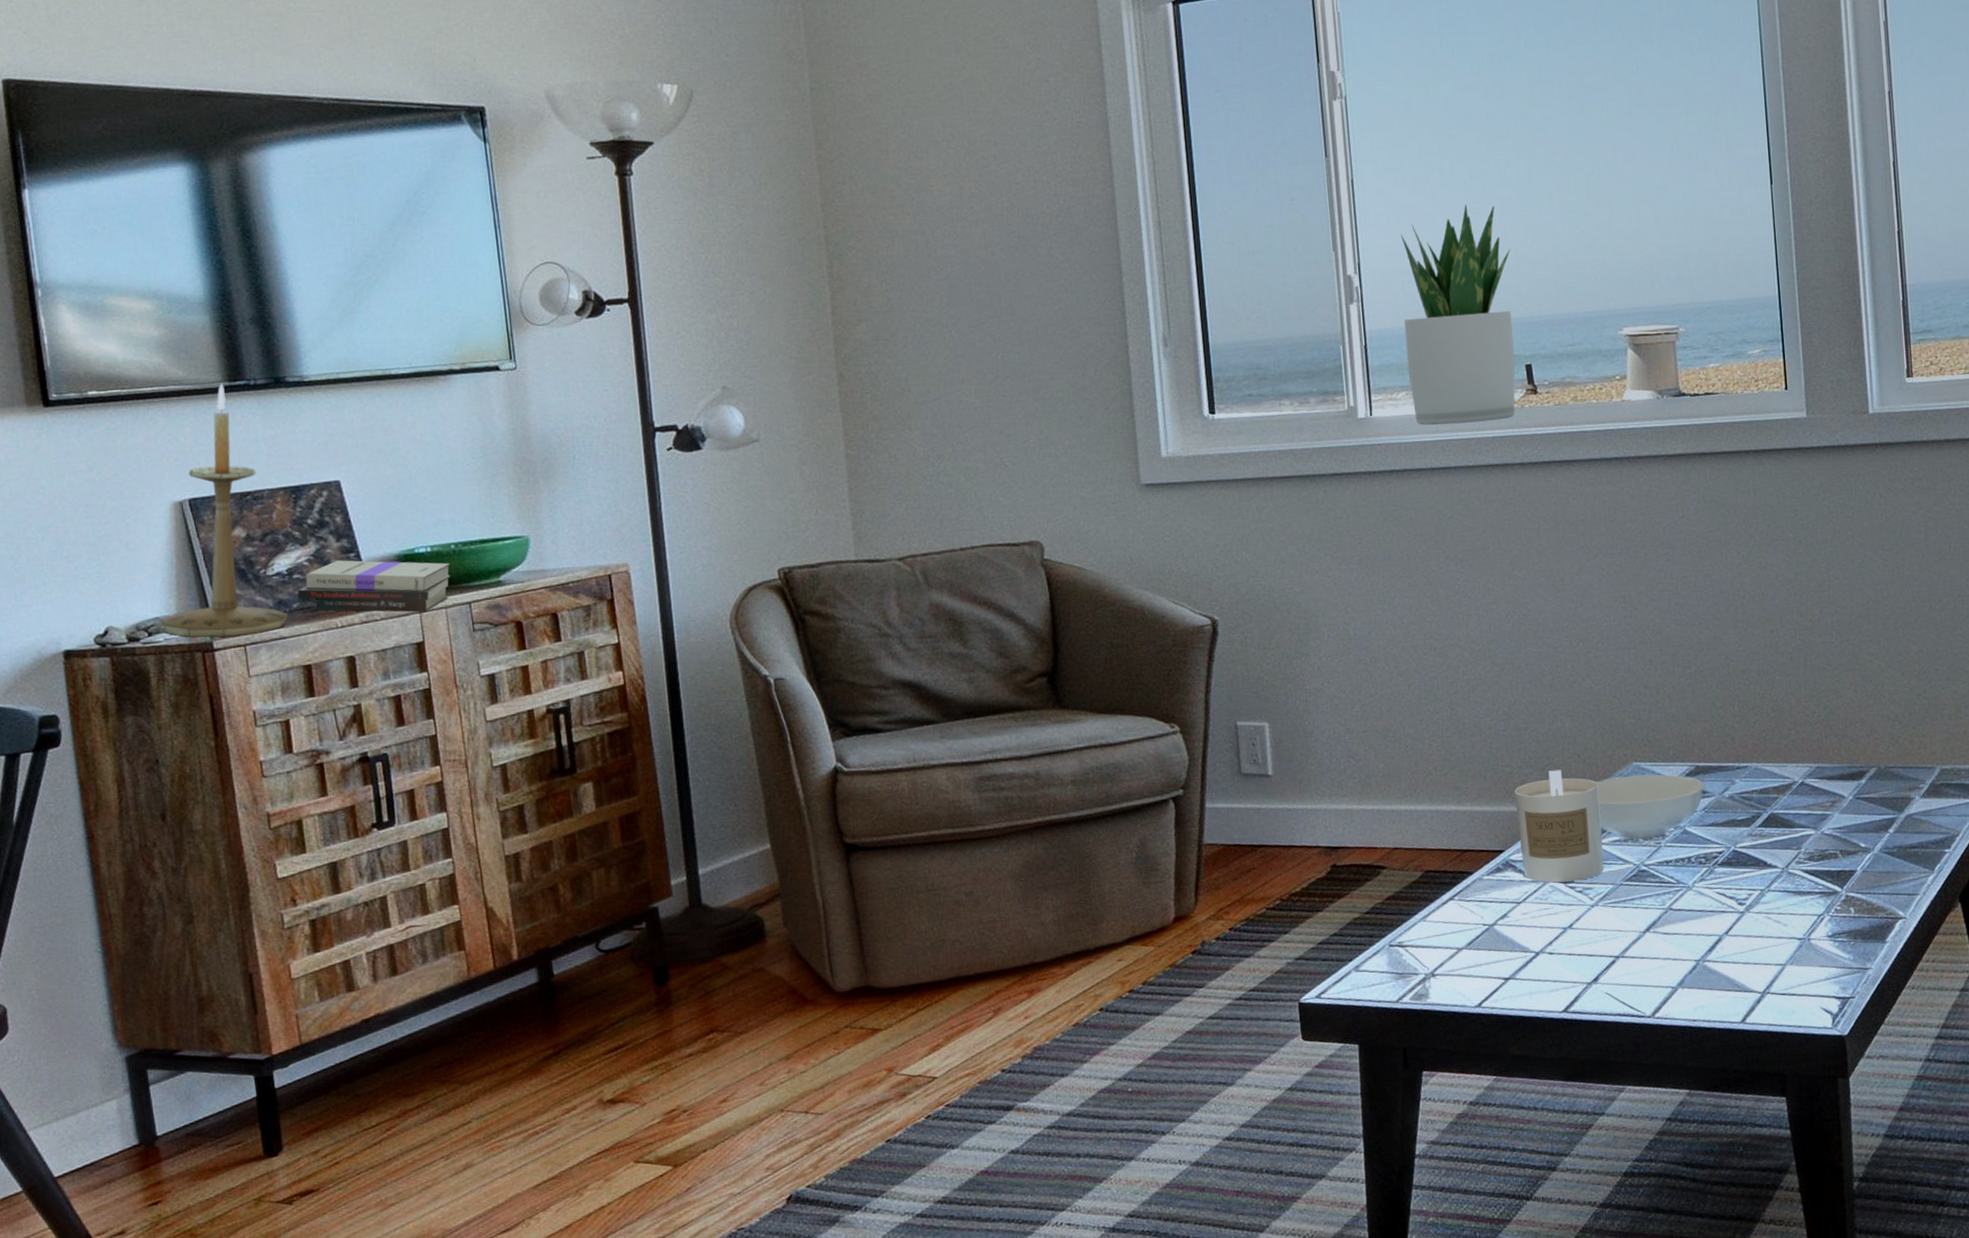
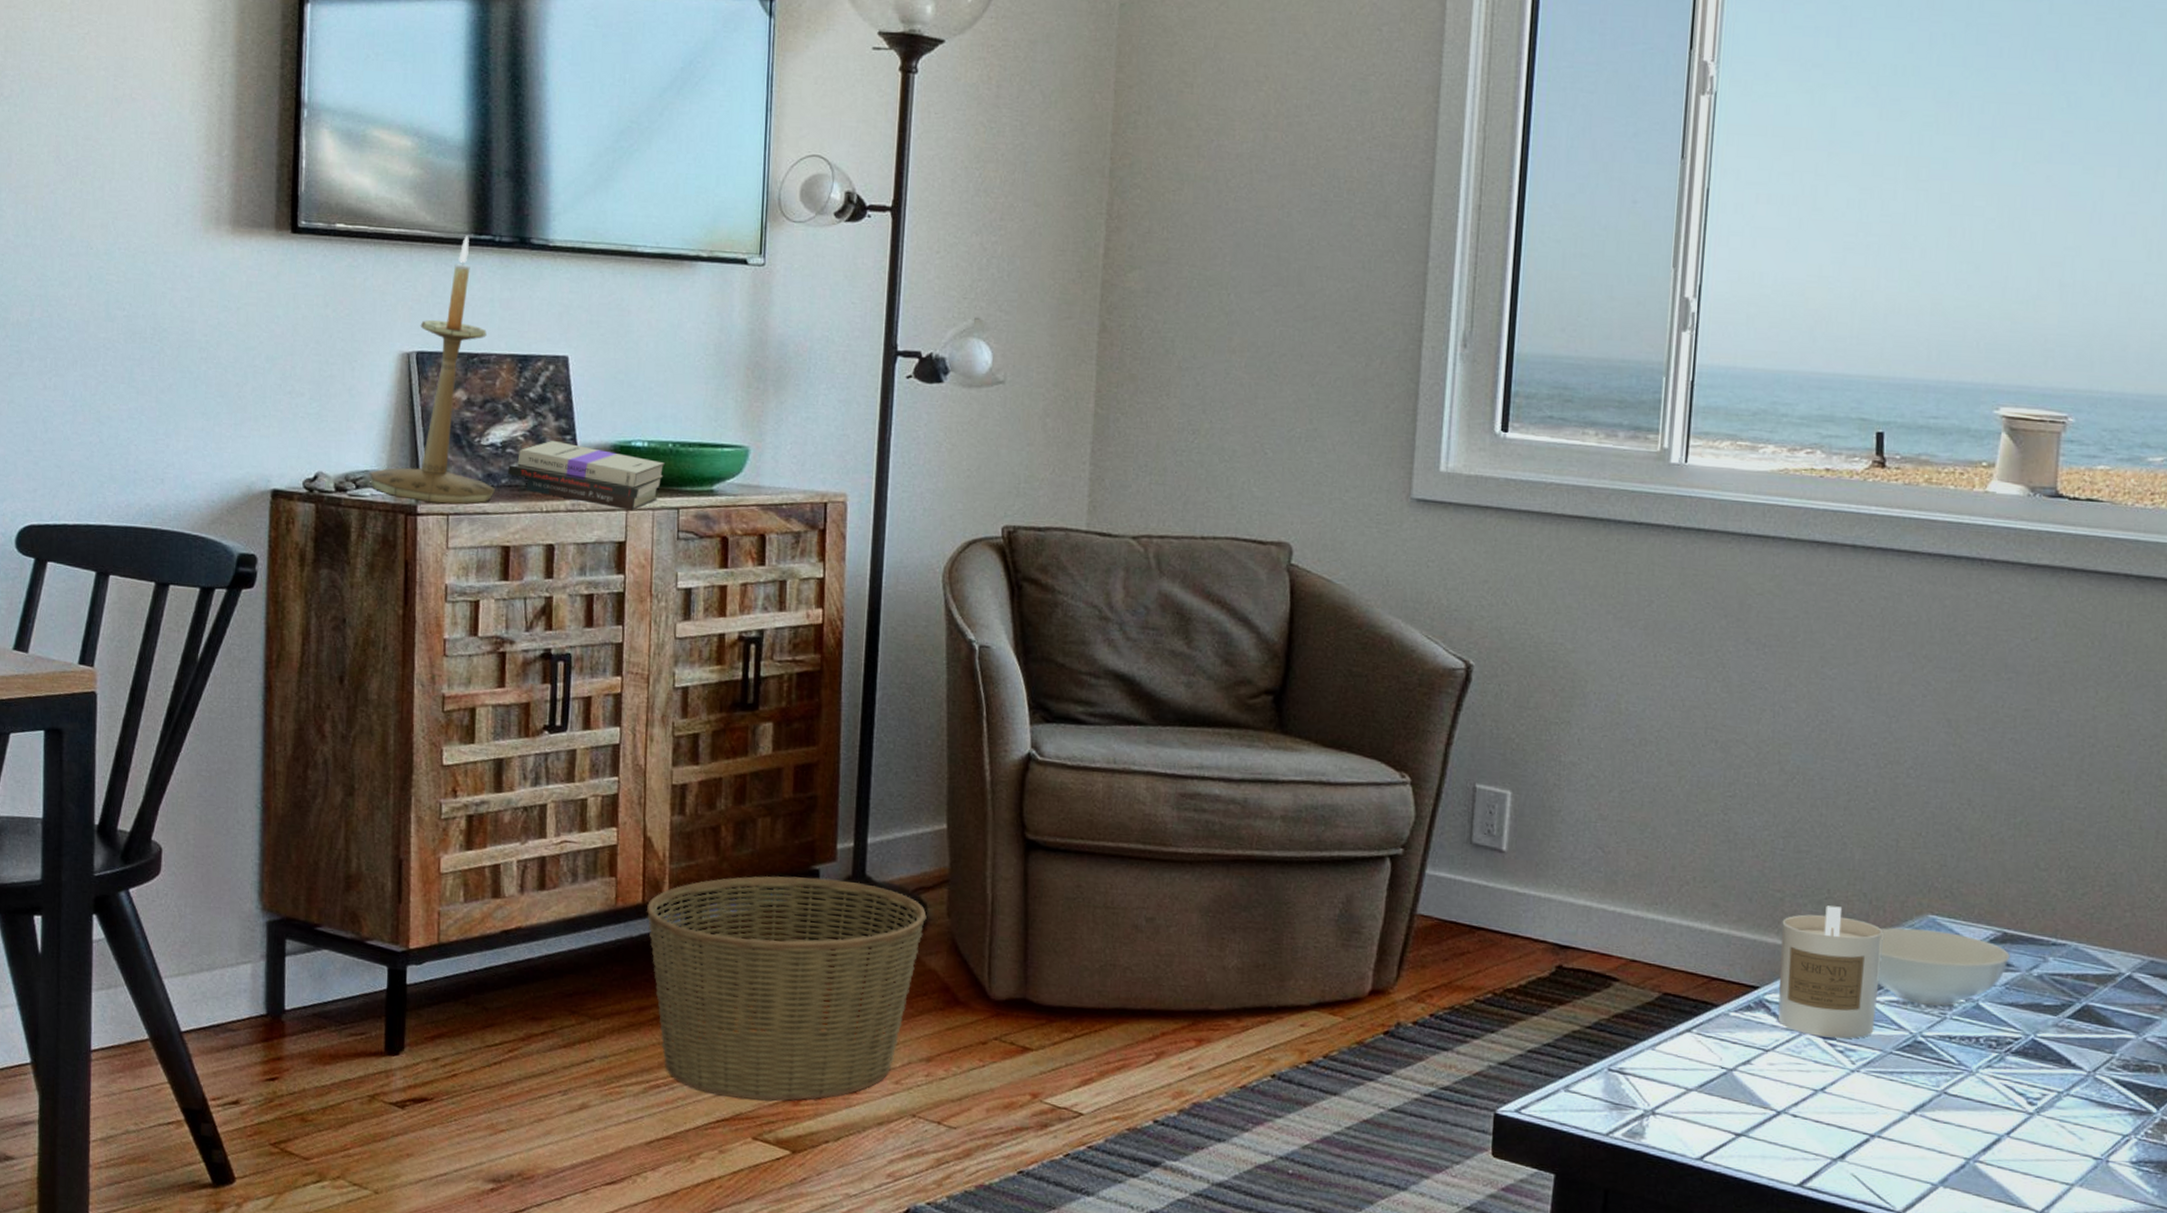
basket: none [499,911,765,1129] -> present [647,876,927,1101]
planter: present [1400,205,1516,426] -> none [1736,237,1881,492]

